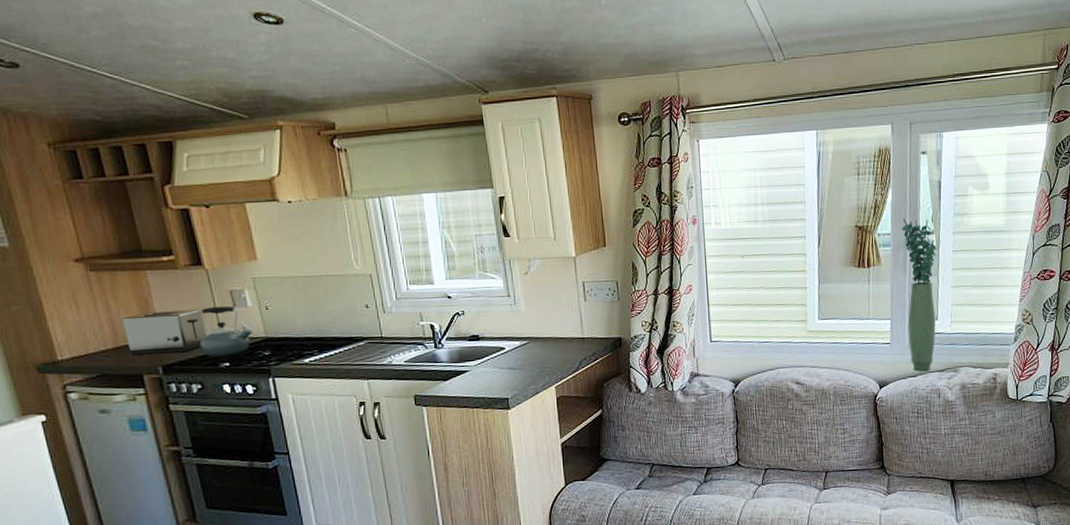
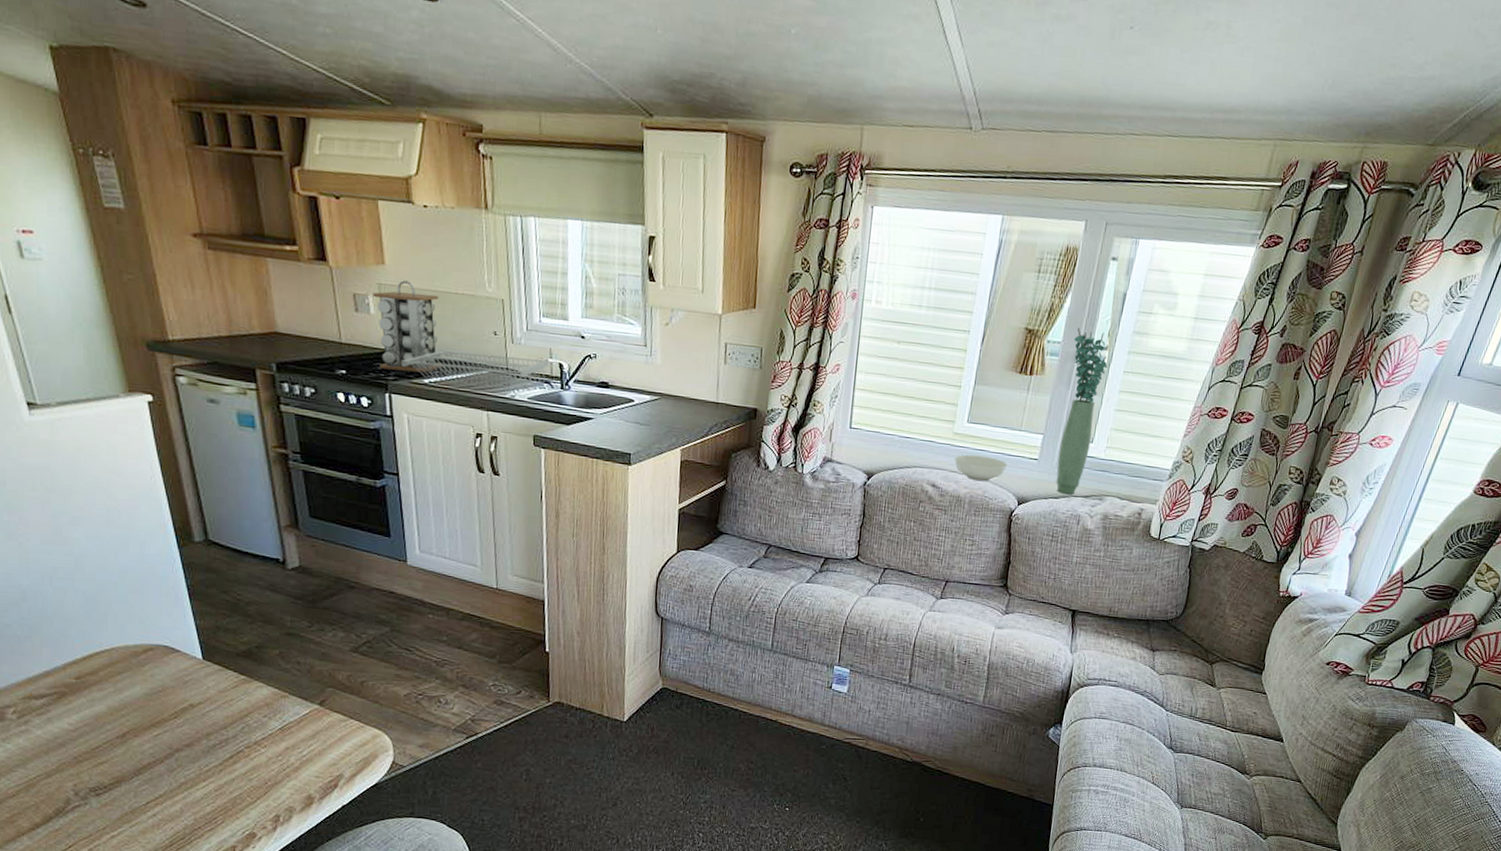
toaster: present [122,308,207,356] -> none [238,303,326,353]
kettle: present [200,306,253,358] -> none [317,307,374,364]
spice rack: none [248,271,321,356] -> present [372,280,443,373]
dish rack: none [280,323,421,361] -> present [400,350,549,392]
bowl: none [813,348,863,373] -> present [954,454,1008,482]

